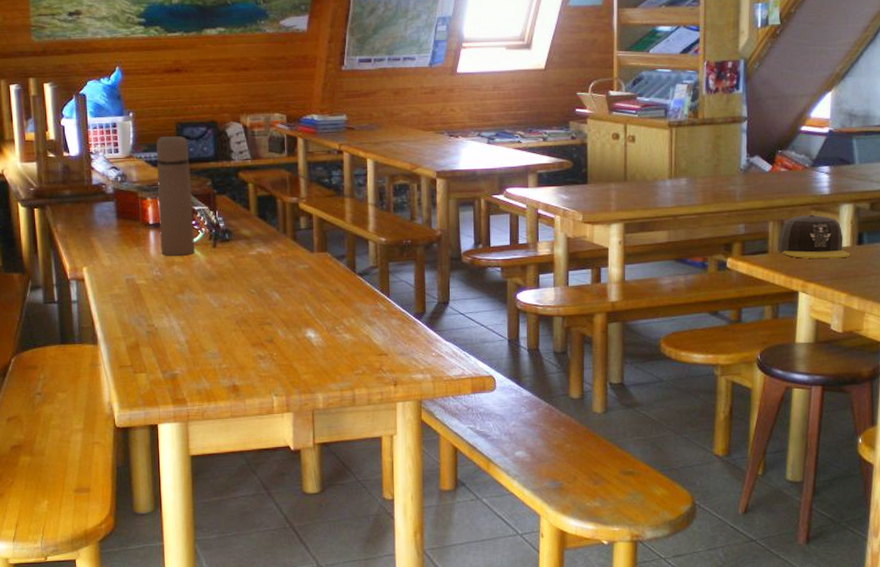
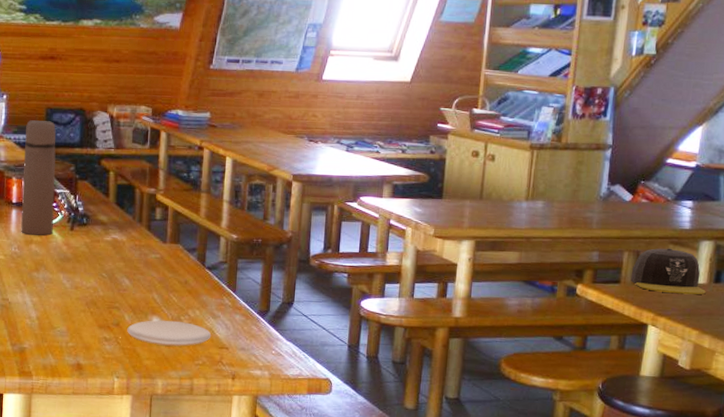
plate: none [281,331,369,359] -> present [127,320,212,347]

